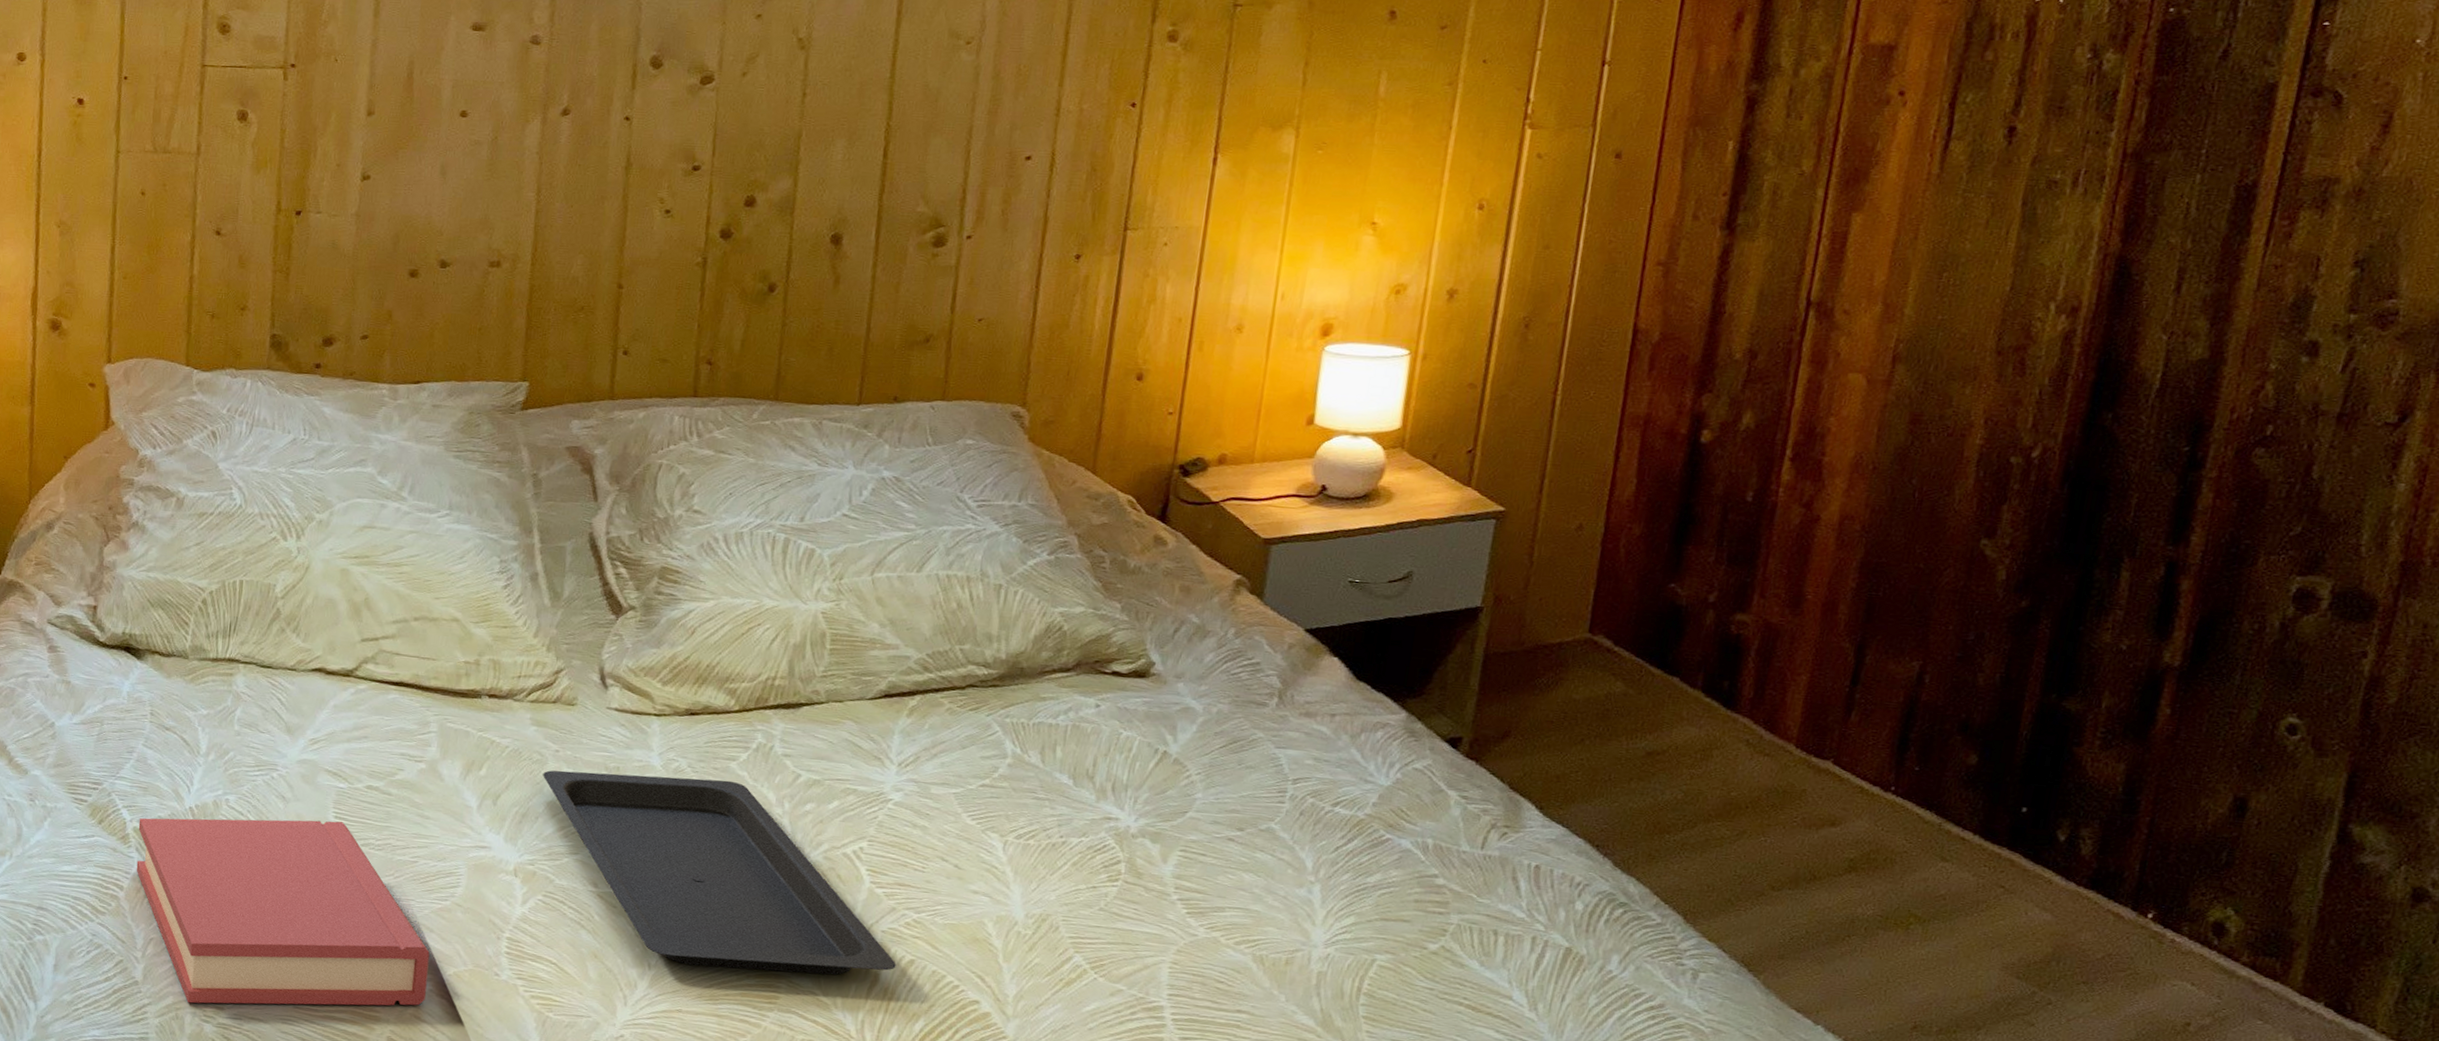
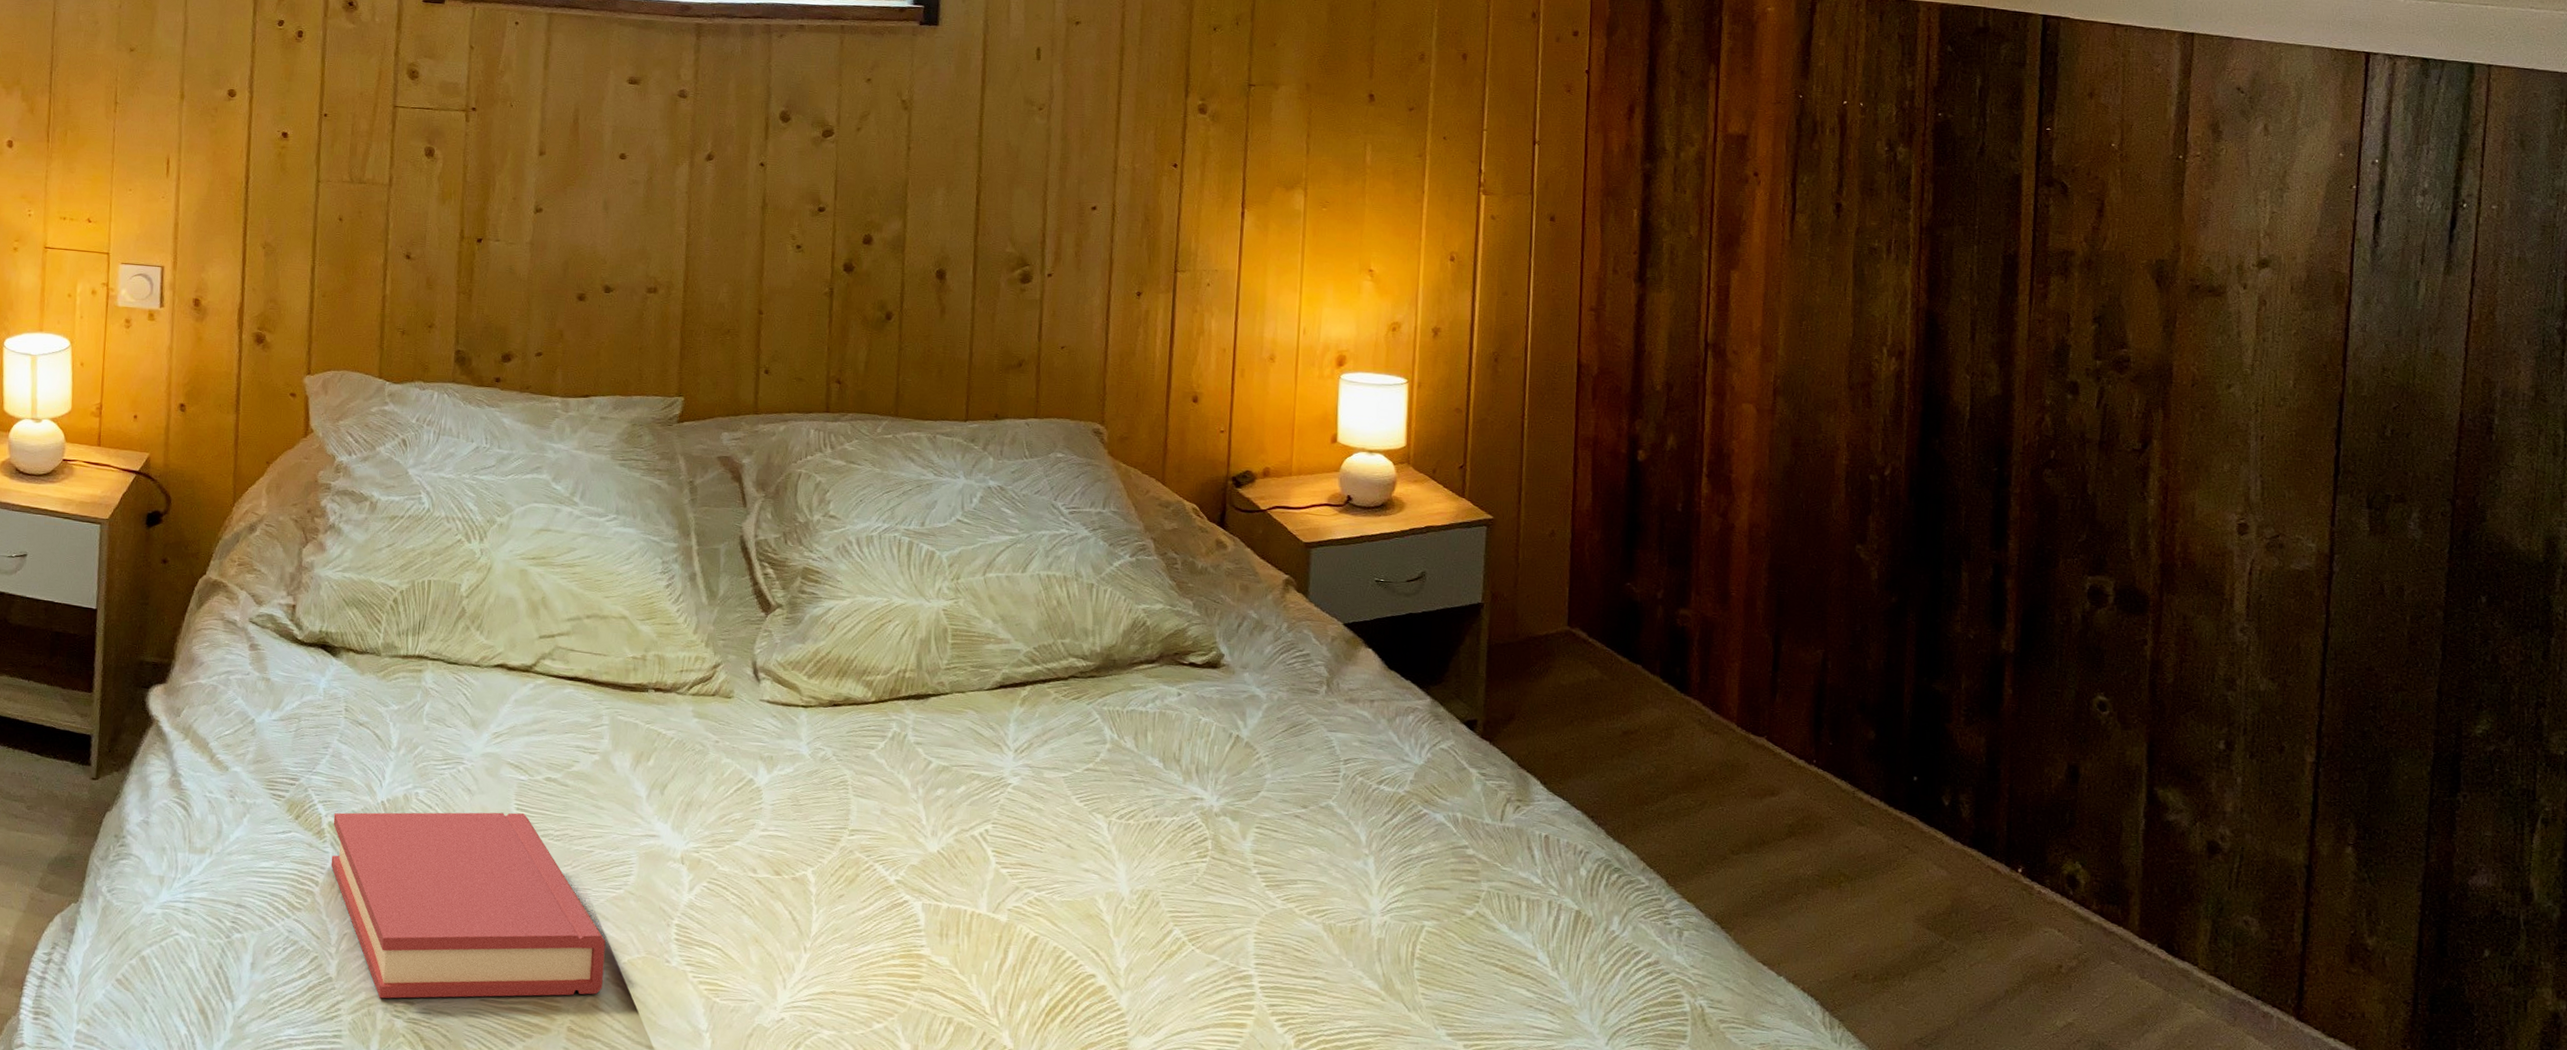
serving tray: present [543,770,897,975] -> none [705,760,1022,953]

